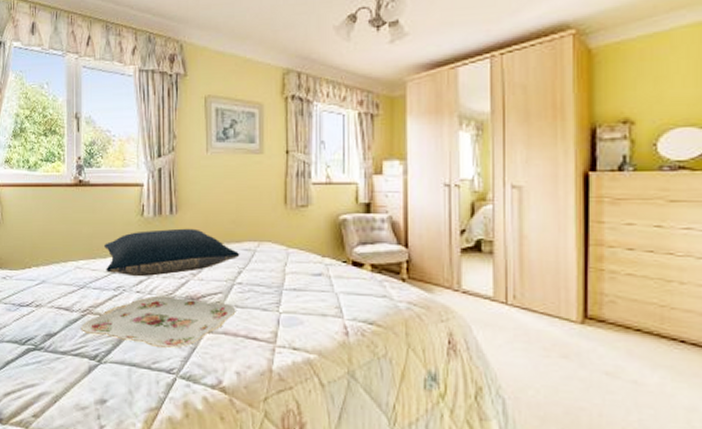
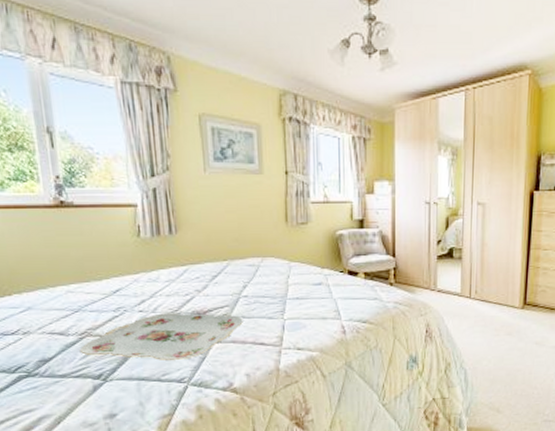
pillow: present [104,228,240,277] -> none [98,247,245,297]

